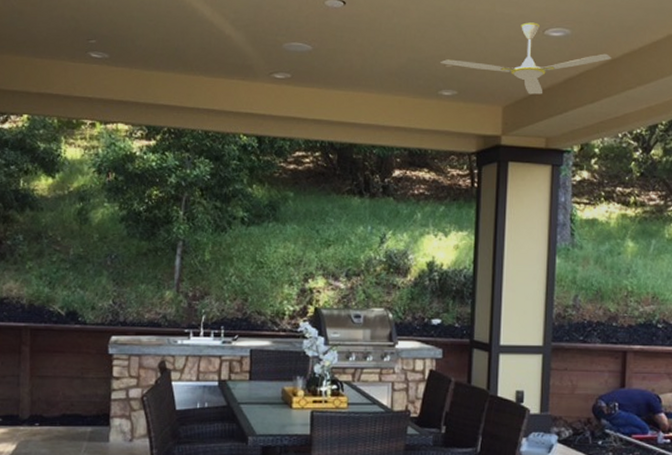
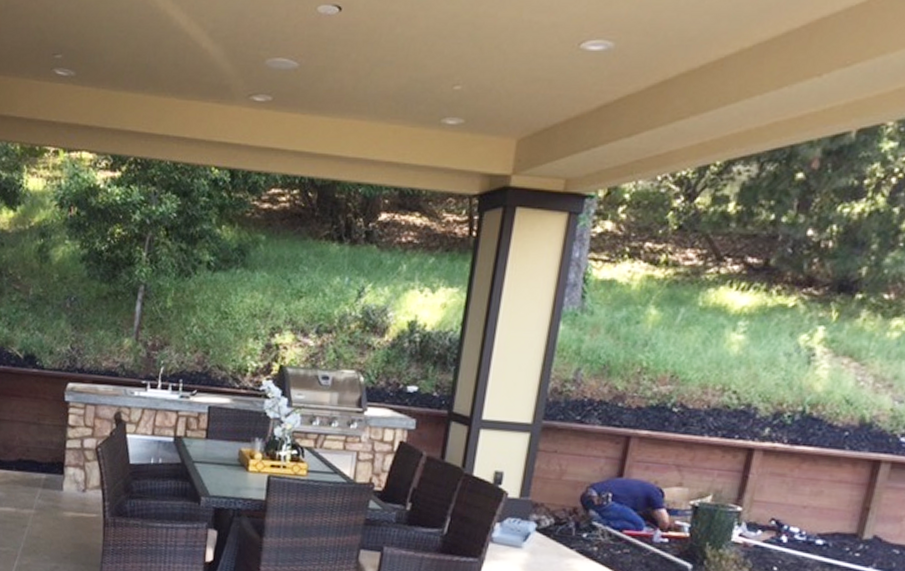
ceiling fan: present [440,22,611,95] -> none [447,32,662,125]

